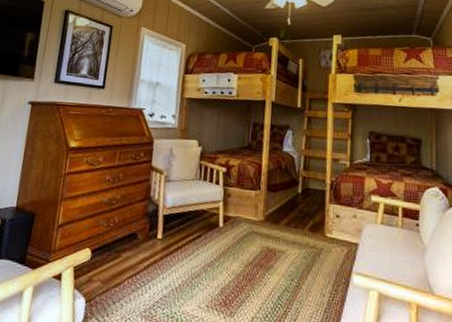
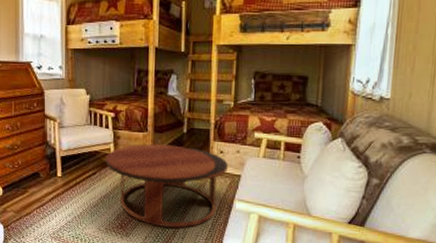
coffee table: none [212,203,344,307] -> present [105,144,228,228]

